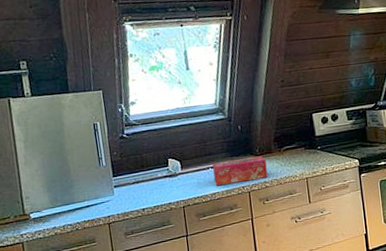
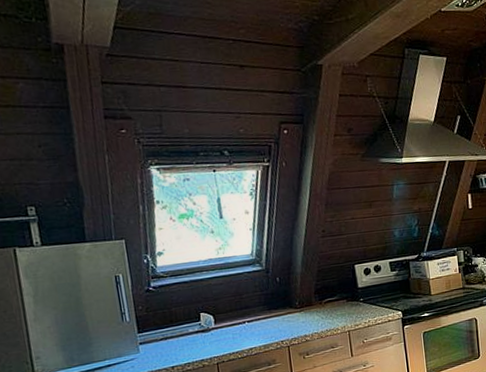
tissue box: present [213,156,268,185] -> none [249,308,308,340]

